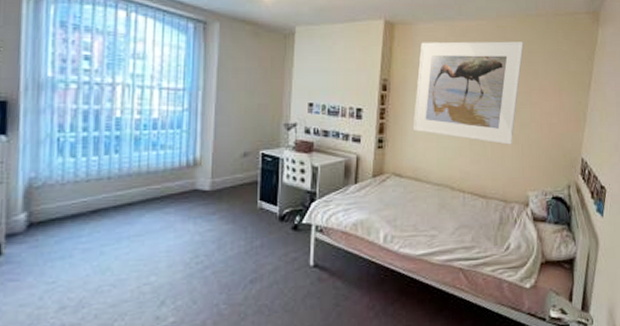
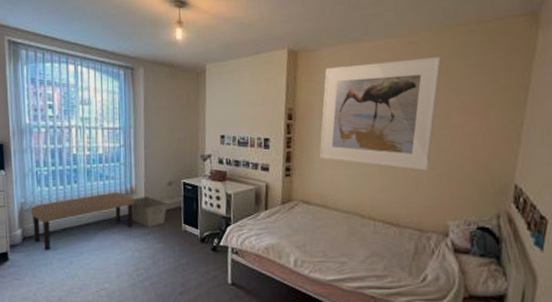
bench: none [43,165,198,239] -> present [30,192,134,250]
storage bin: none [187,170,240,206] -> present [127,197,167,228]

